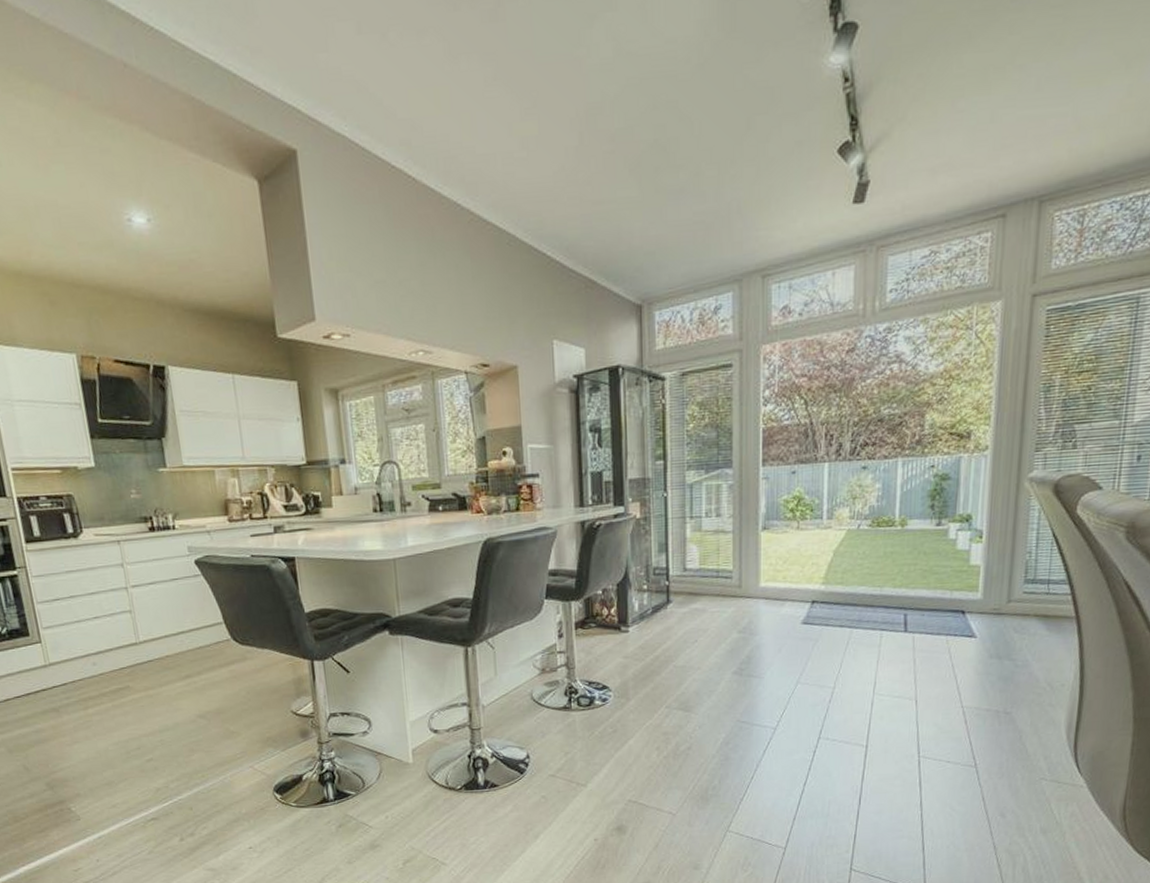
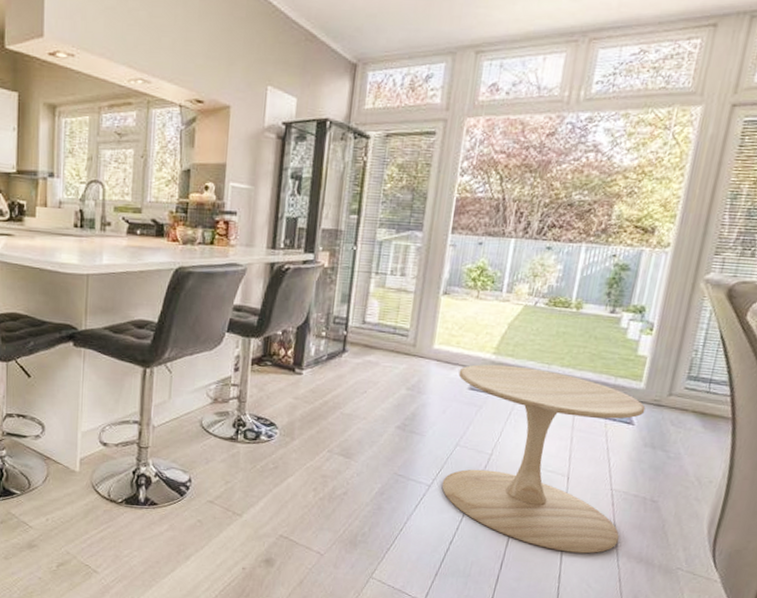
side table: none [788,593,986,778] -> present [441,364,646,554]

